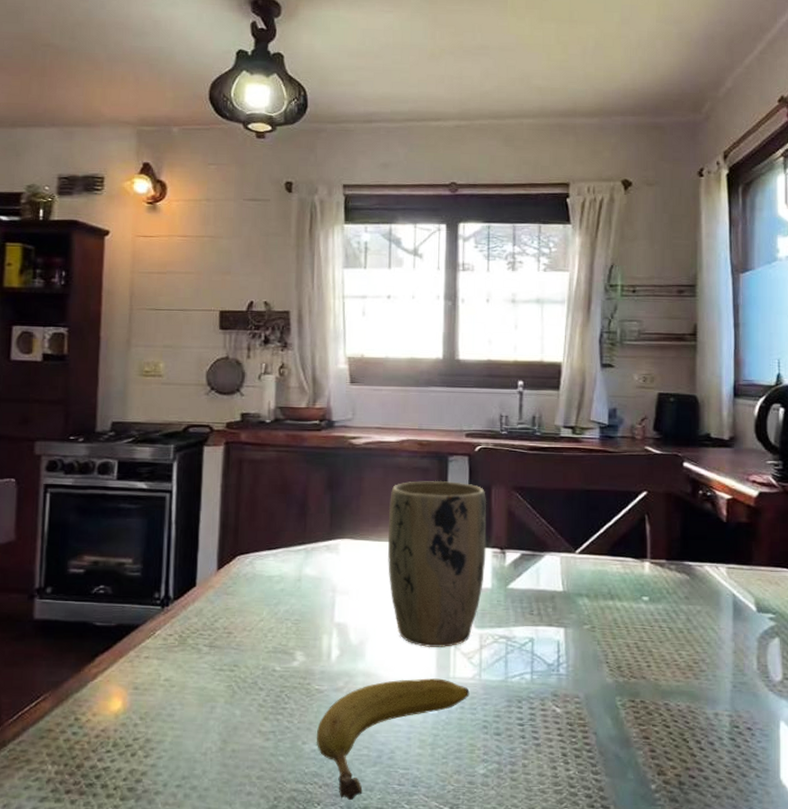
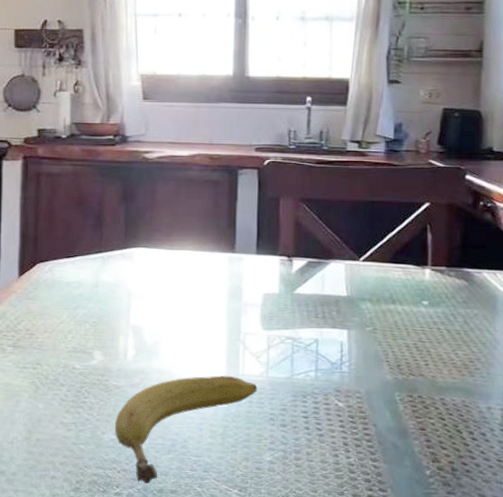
plant pot: present [388,480,487,647] -> none [180,192,275,347]

